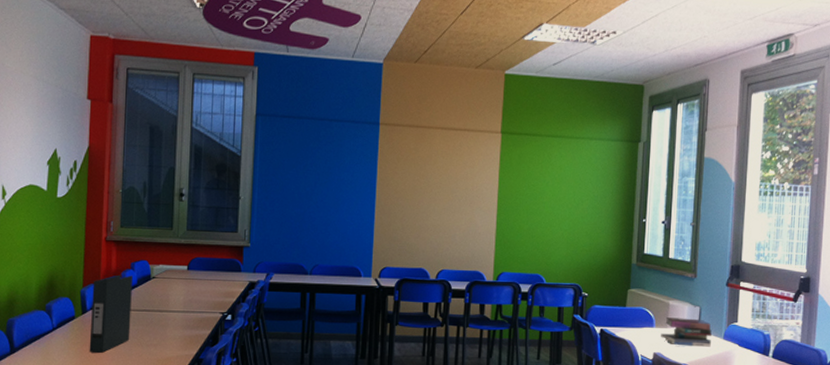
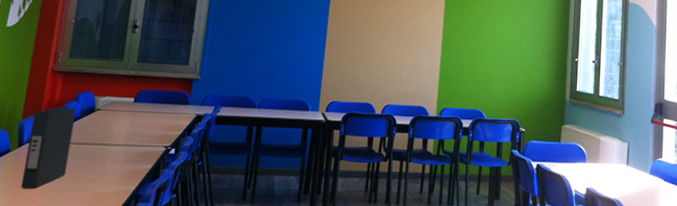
books: present [661,317,712,348] -> none [593,153,640,183]

